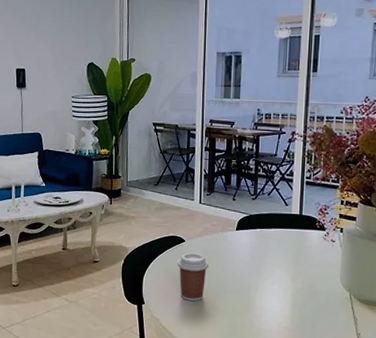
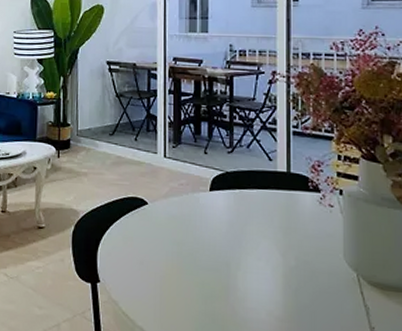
coffee cup: present [177,252,209,301] -> none [139,218,178,280]

